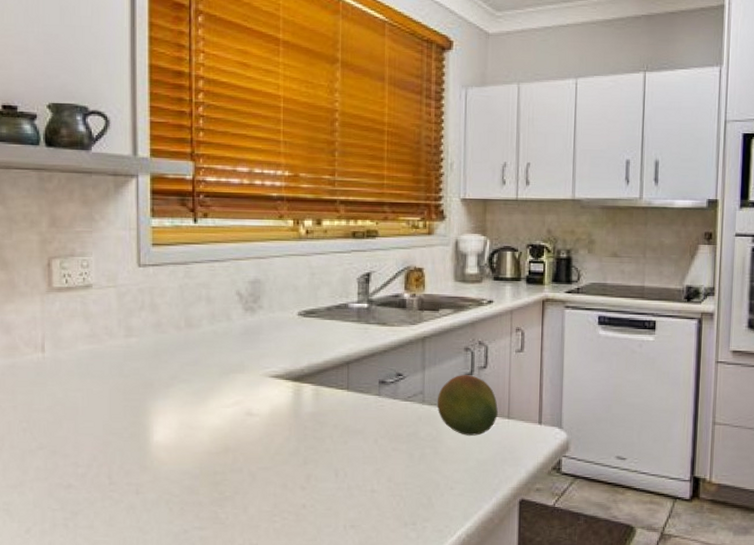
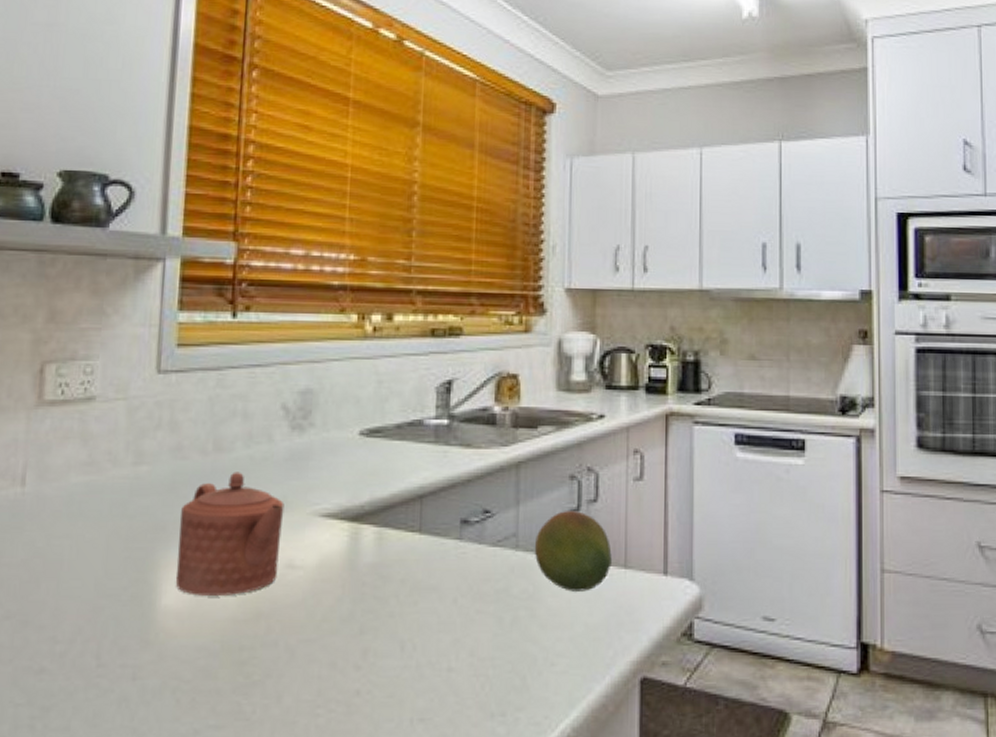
teapot: none [164,343,242,435] -> present [176,472,285,596]

